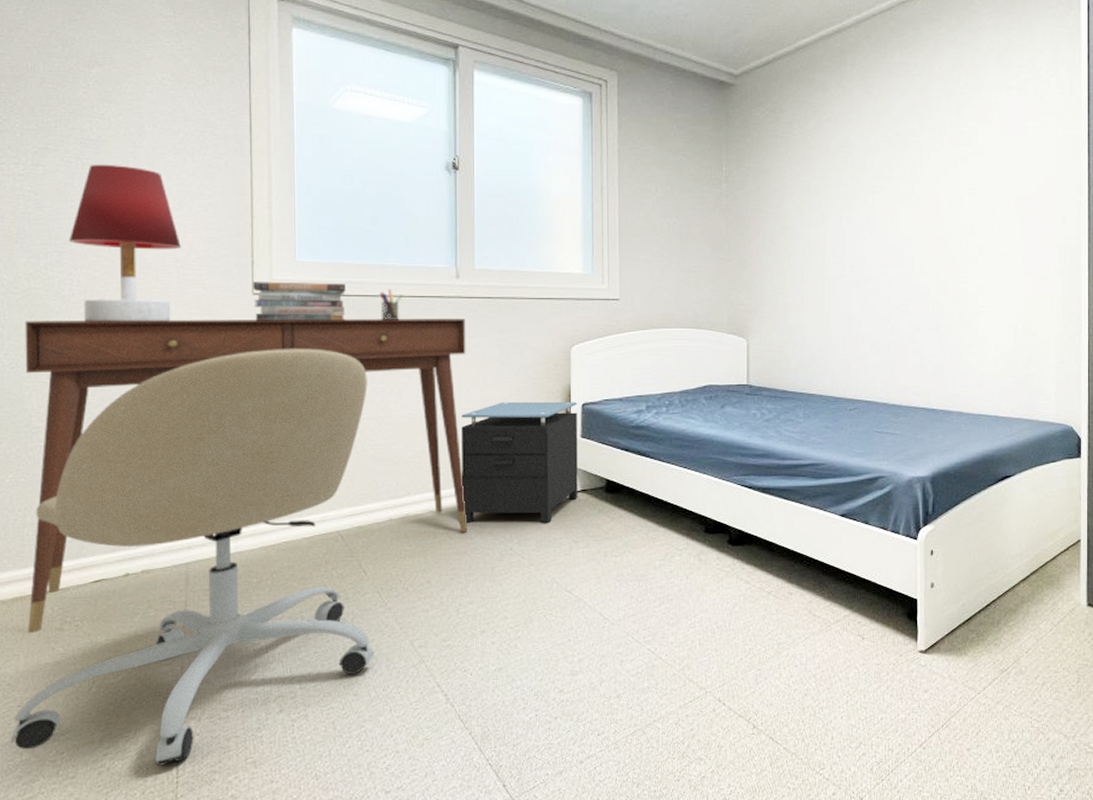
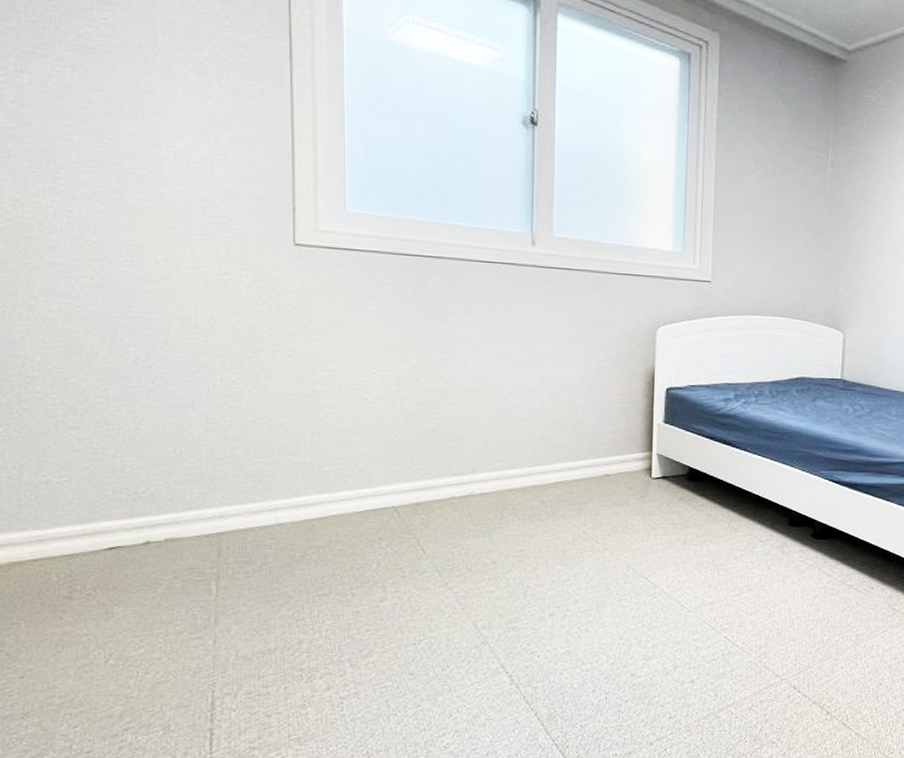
office chair: present [10,349,374,766] -> none [12,307,433,741]
desk: present [25,319,468,634] -> none [12,255,541,602]
table lamp: present [68,164,181,322] -> none [65,77,206,268]
book stack: present [252,281,346,321] -> none [293,231,404,282]
pen holder: present [379,289,404,320] -> none [443,251,472,286]
nightstand: present [461,401,578,524] -> none [533,381,661,509]

